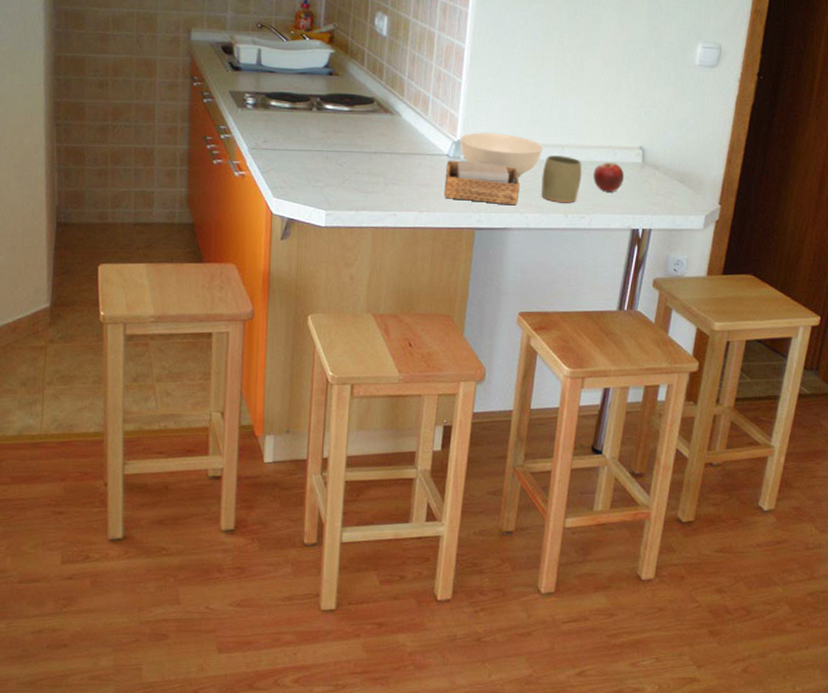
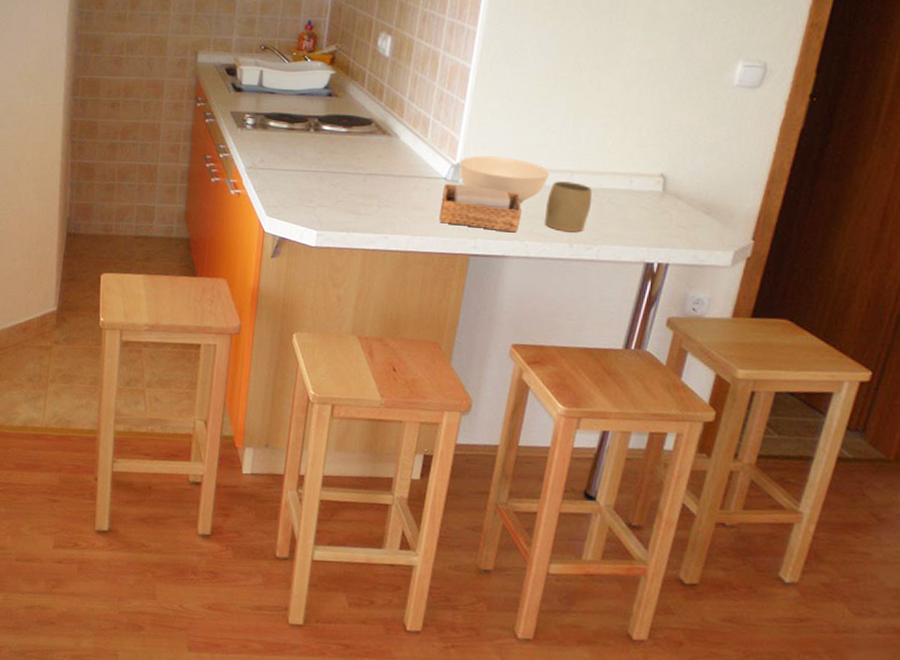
fruit: present [593,162,625,192] -> none [604,189,641,222]

